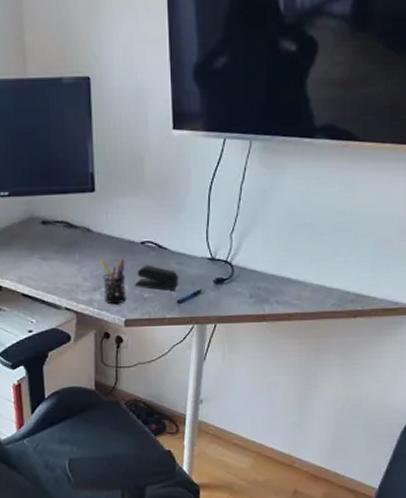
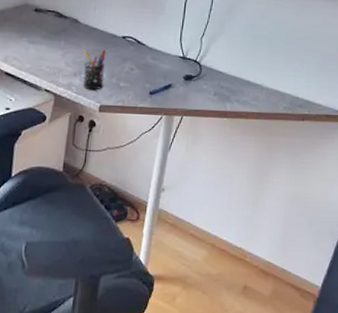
stapler: present [134,265,180,290] -> none [112,57,154,82]

